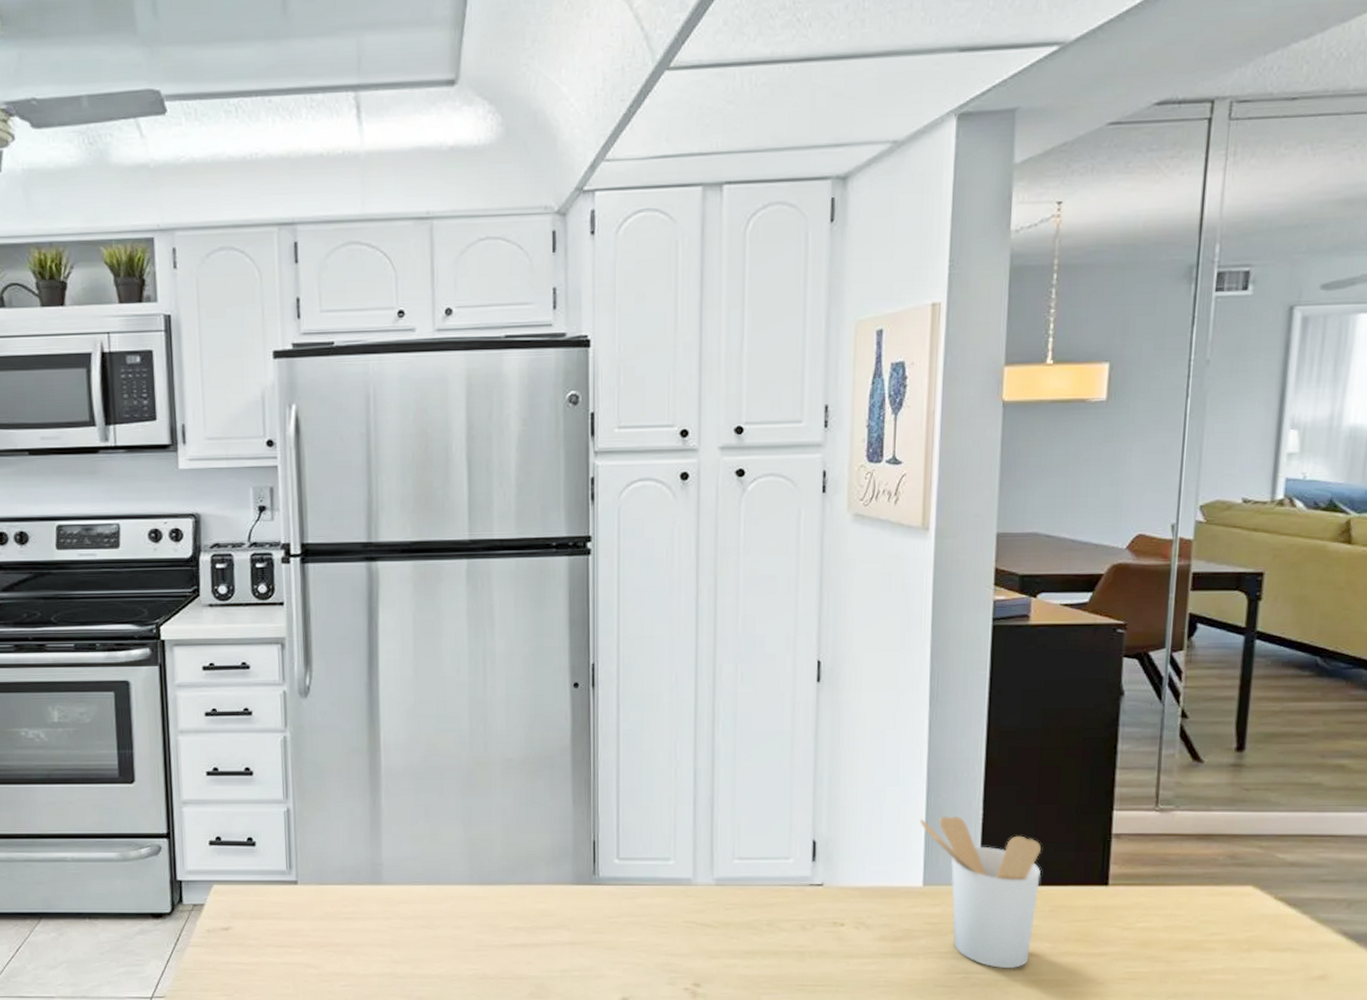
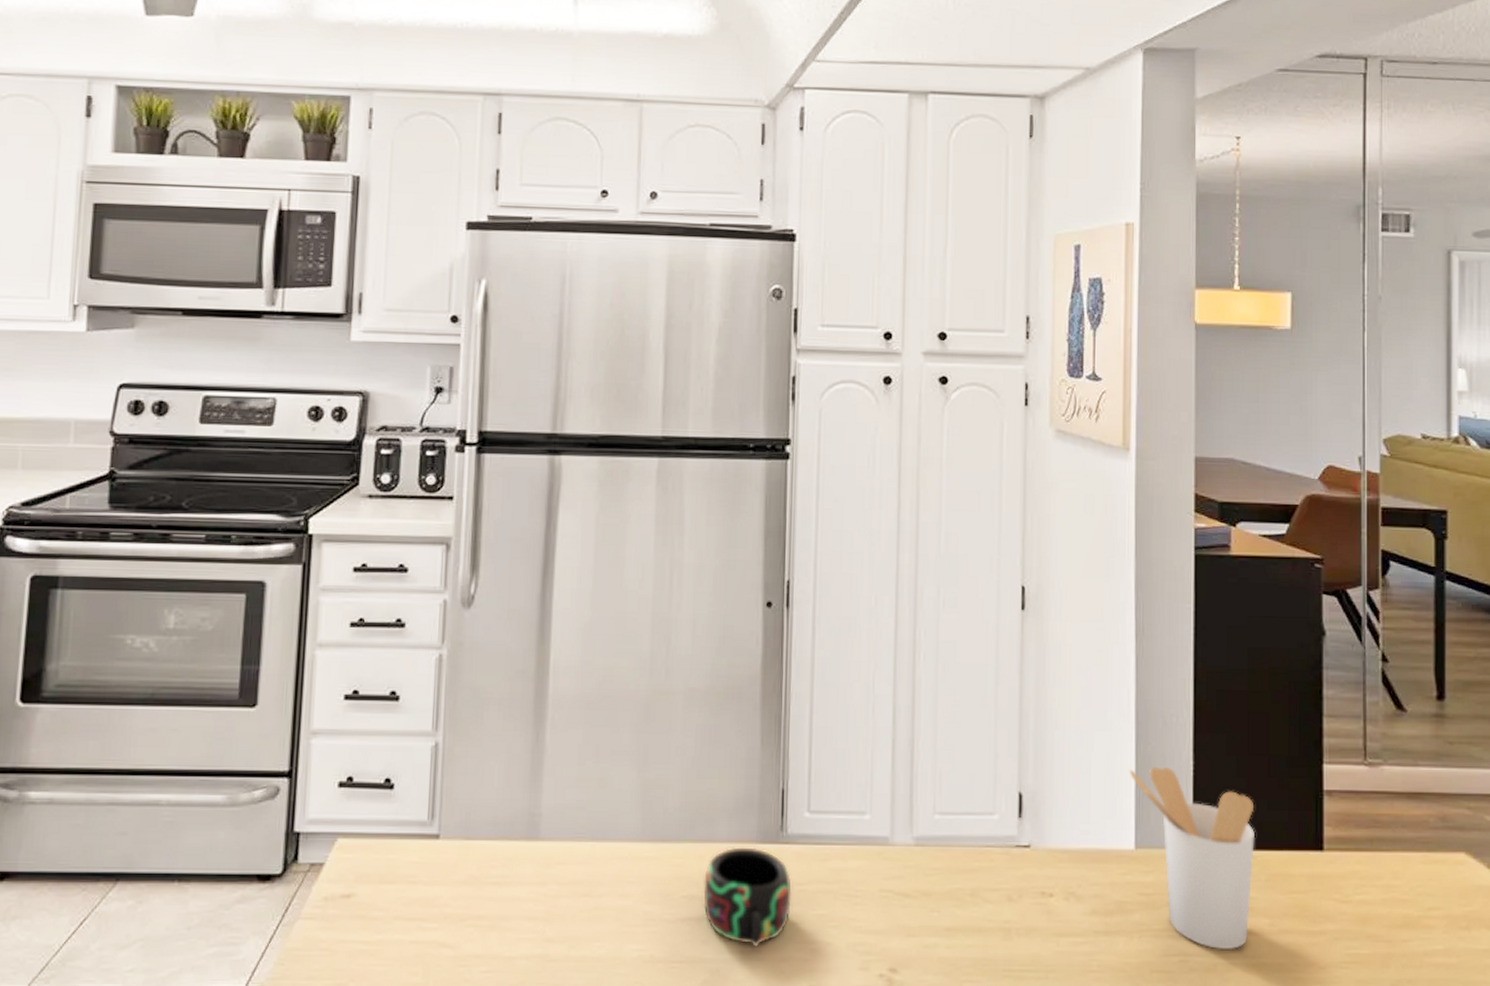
mug: none [527,888,605,967] -> present [703,847,792,947]

